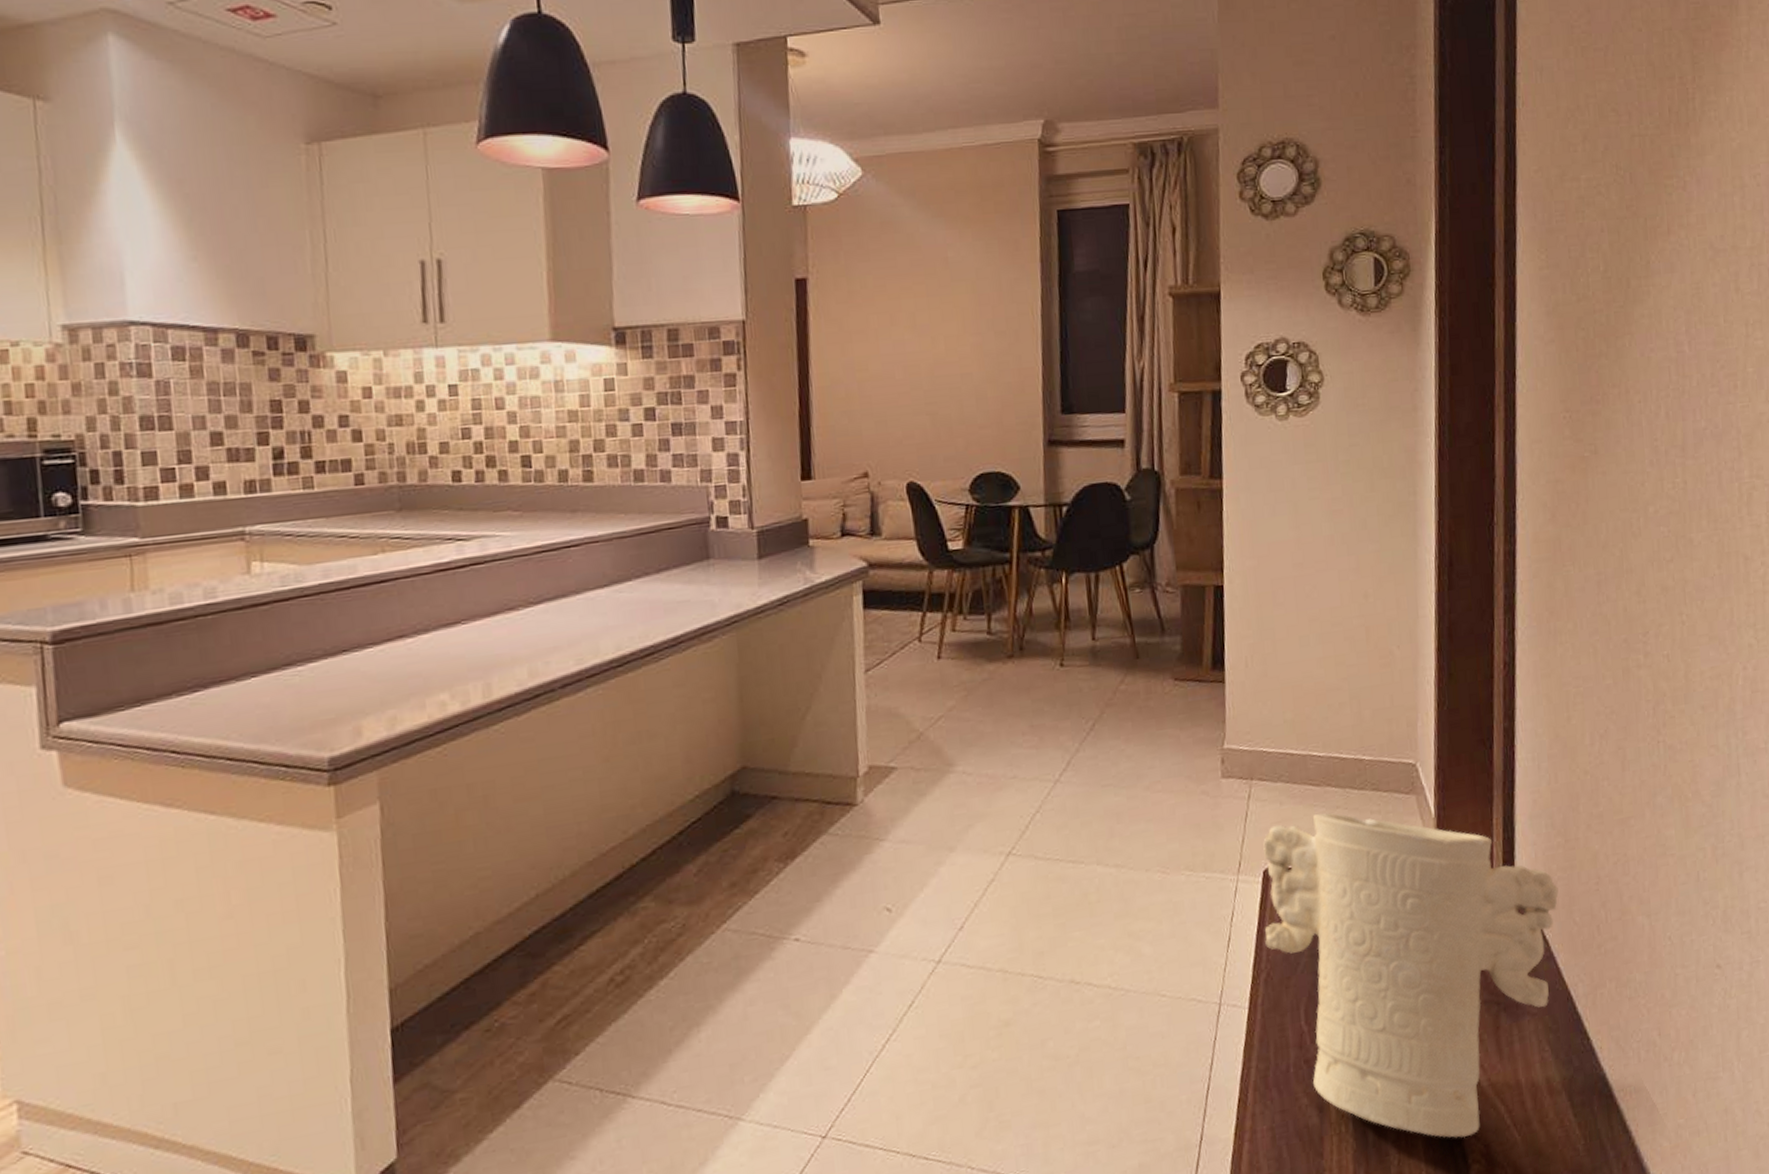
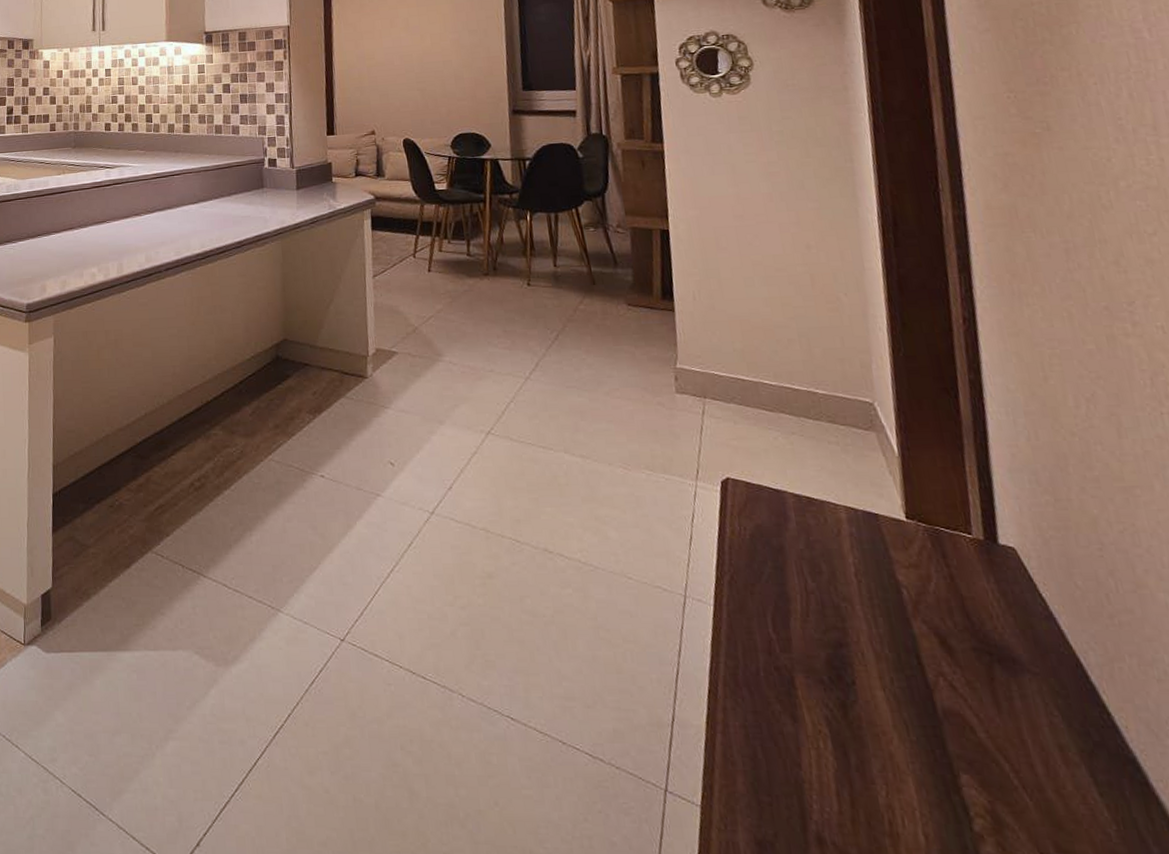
decorative vase: present [1263,813,1559,1139] -> none [719,436,1053,787]

